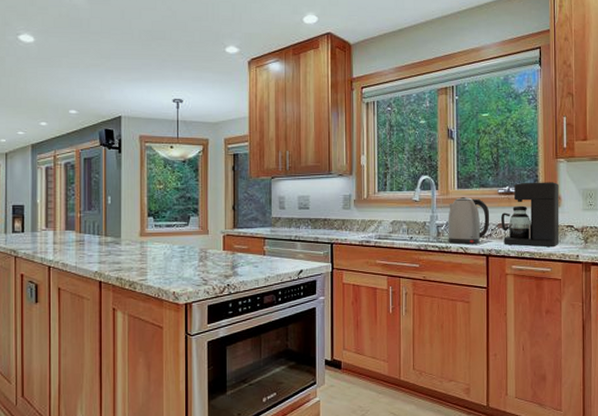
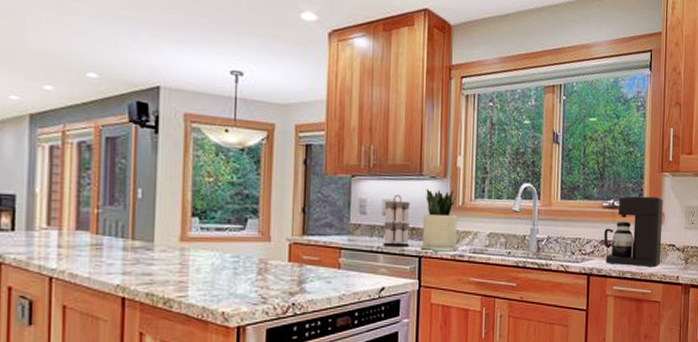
spice rack: none [300,191,322,236] -> present [383,194,410,248]
planter: none [330,184,366,239] -> present [418,189,459,252]
kettle: present [448,197,490,244] -> none [548,209,593,261]

